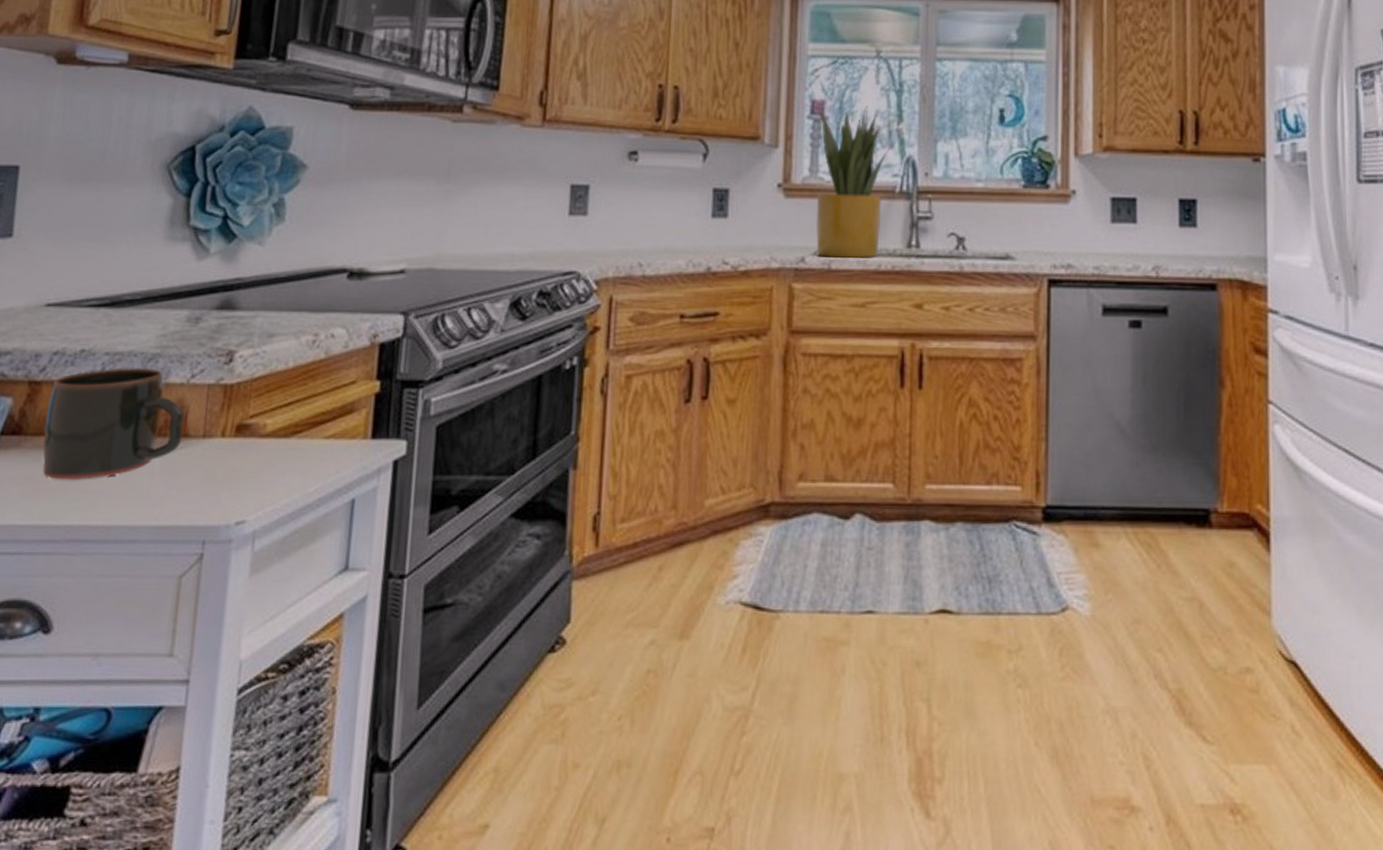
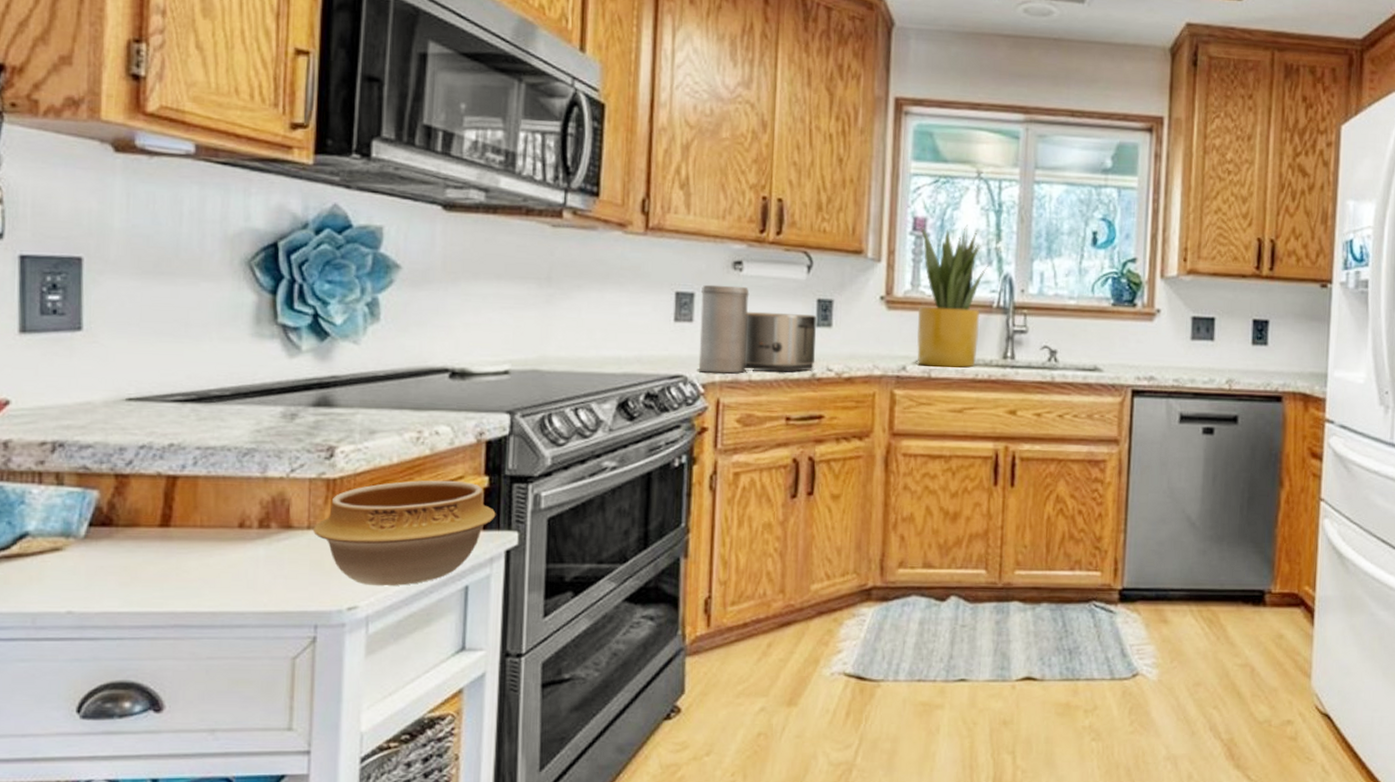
mug: present [43,367,185,481] -> none [136,461,287,570]
bowl: none [208,385,386,500] -> present [313,480,496,587]
canister: none [591,176,645,270] -> present [698,284,750,375]
toaster: none [638,202,713,266] -> present [744,311,817,372]

